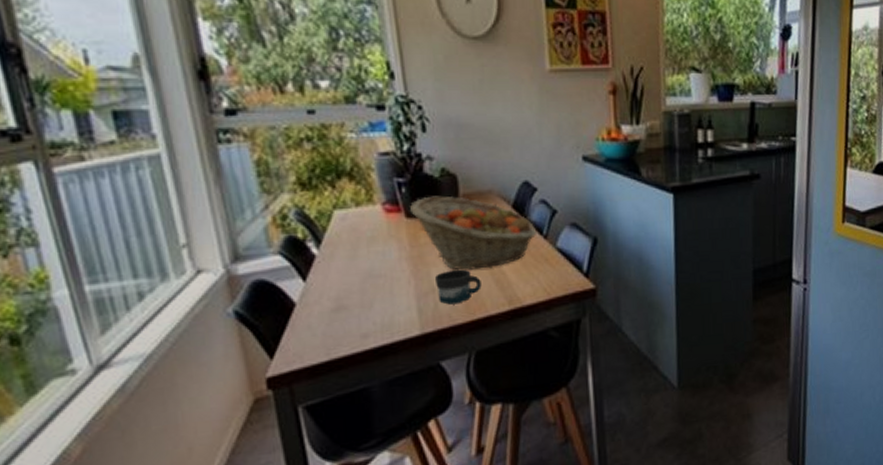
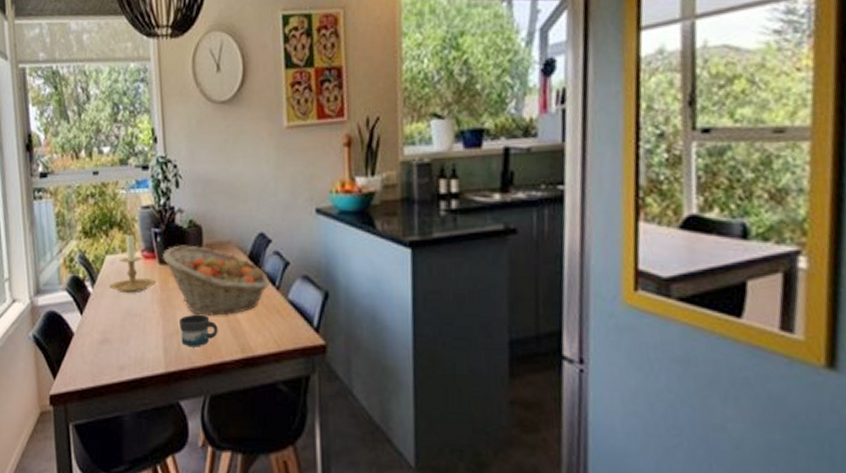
candle holder: none [340,183,404,253] -> present [108,233,157,294]

